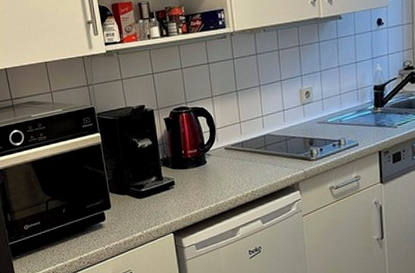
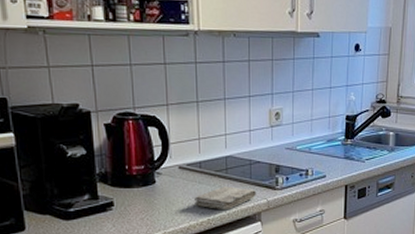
washcloth: none [239,161,294,182] -> present [194,186,257,209]

